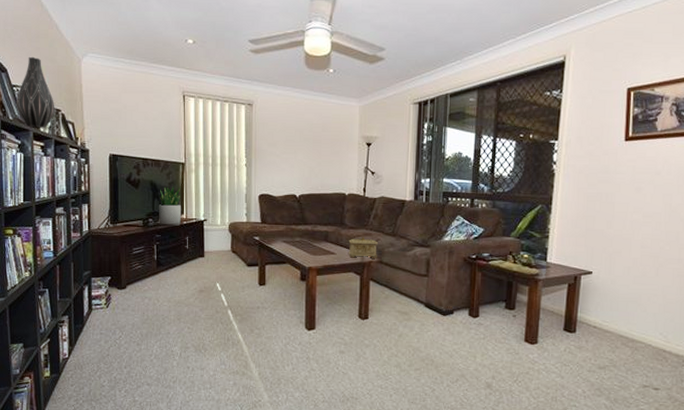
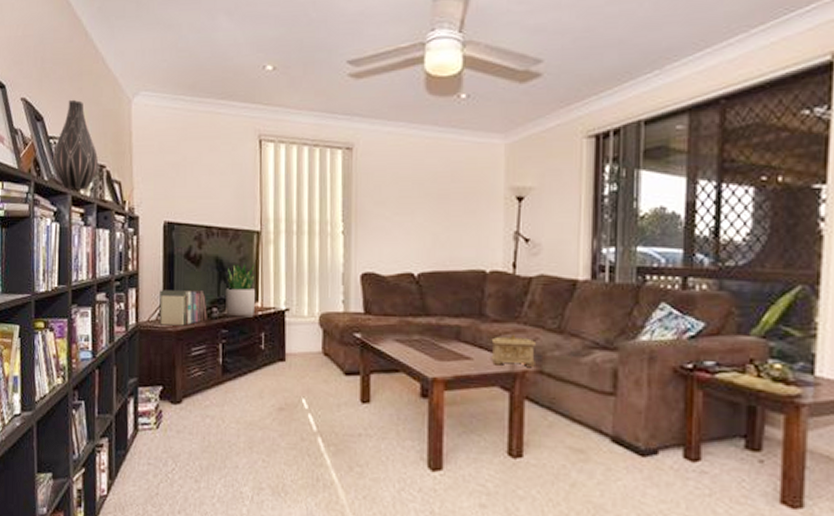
books: none [107,205,145,232] -> present [159,290,207,326]

